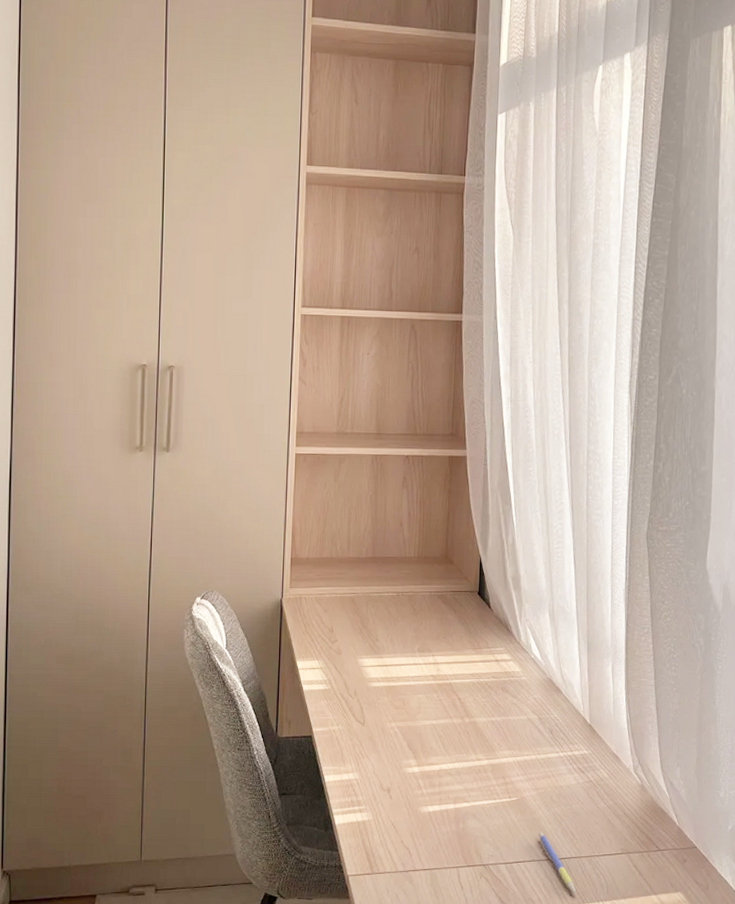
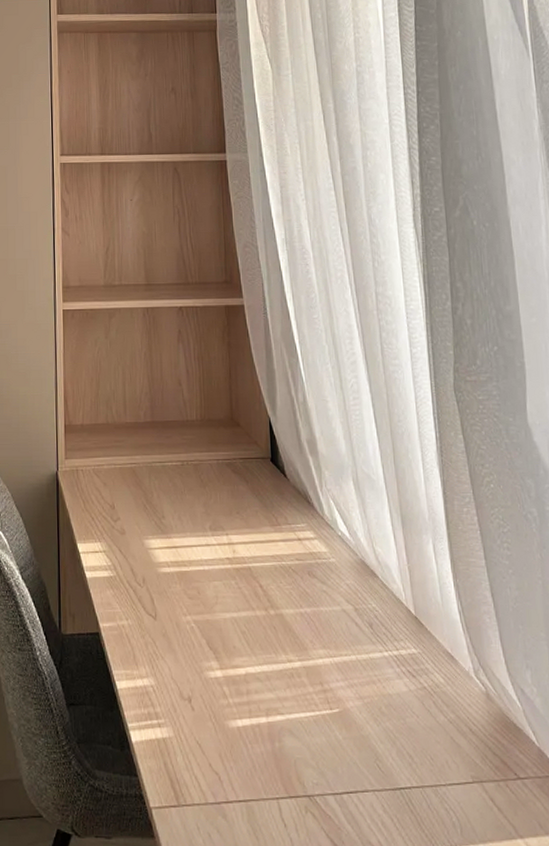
pen: present [538,832,576,895] -> none [369,753,424,837]

